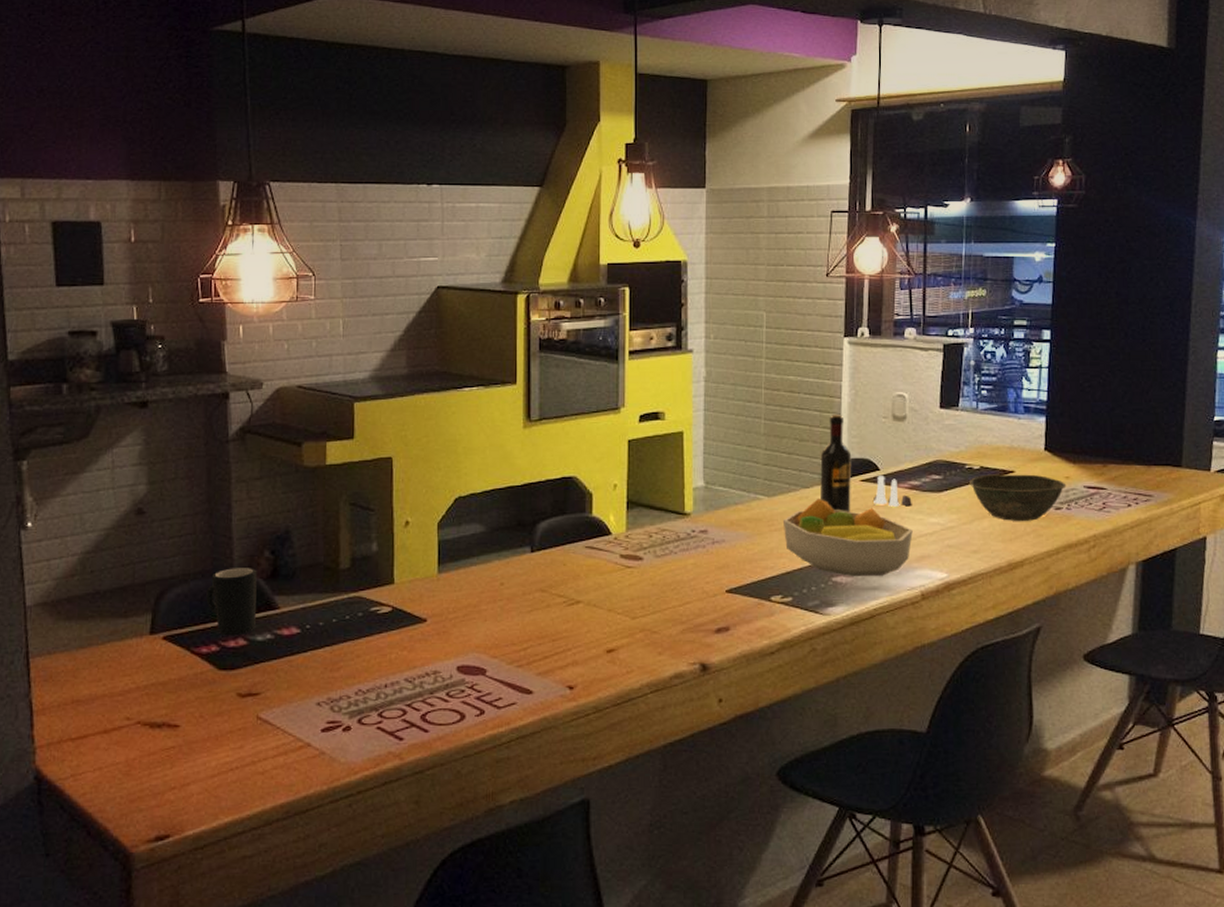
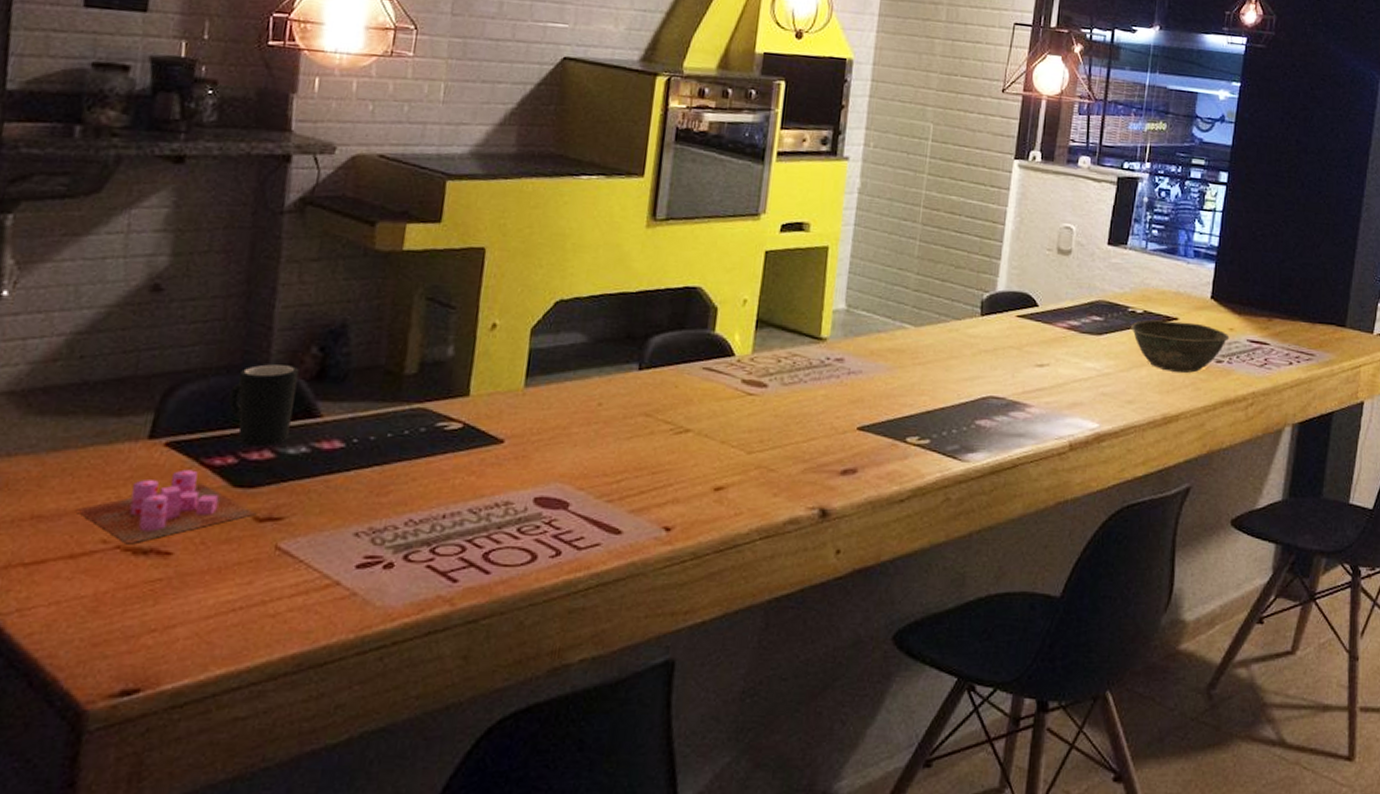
candle: none [103,658,238,720] -> present [75,469,255,545]
fruit bowl: present [782,498,913,576] -> none [928,331,1067,422]
wine bottle: present [820,415,852,512] -> none [972,242,1010,350]
salt and pepper shaker set: present [874,475,912,507] -> none [1028,311,1069,348]

